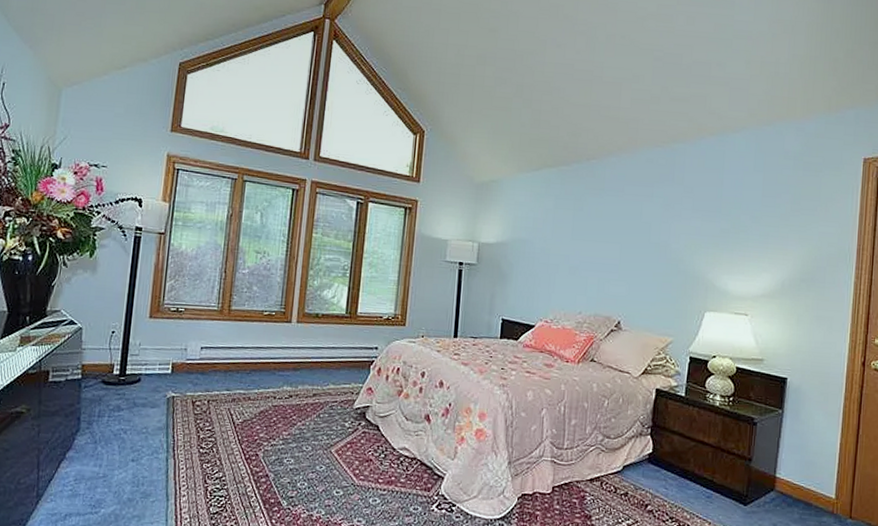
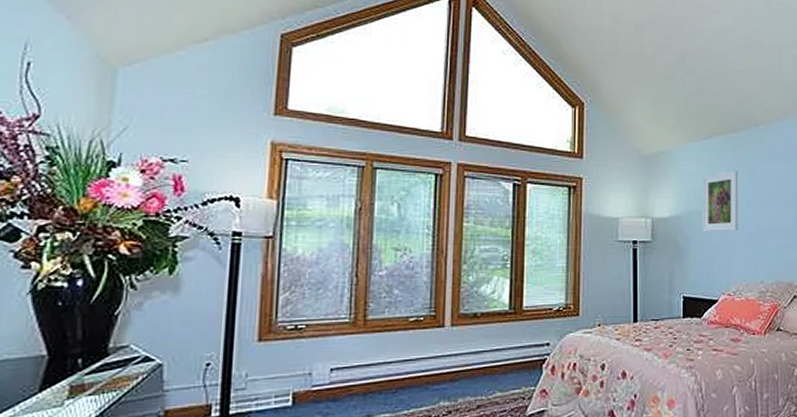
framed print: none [526,202,566,262] -> present [702,170,739,232]

